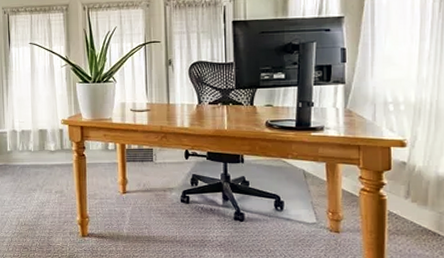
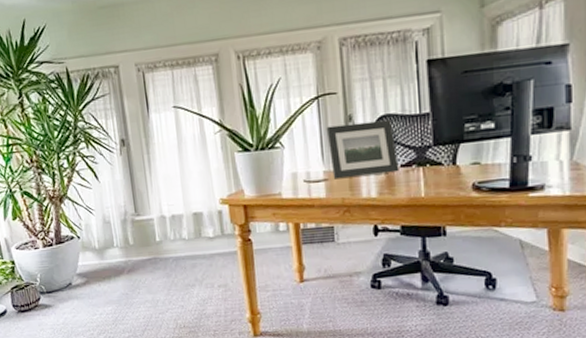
picture frame: none [150,66,208,110] -> present [326,120,399,180]

